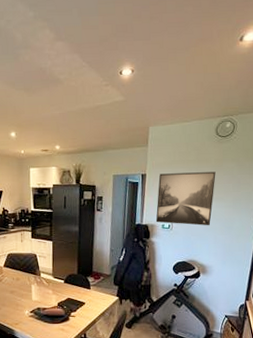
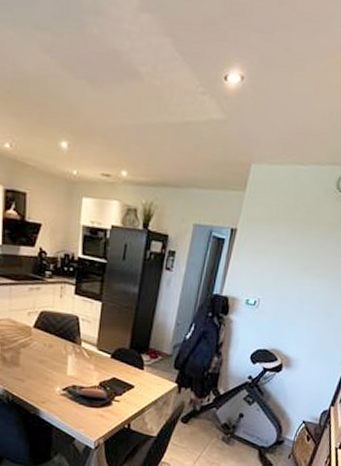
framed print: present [155,172,216,226] -> none [239,231,326,309]

